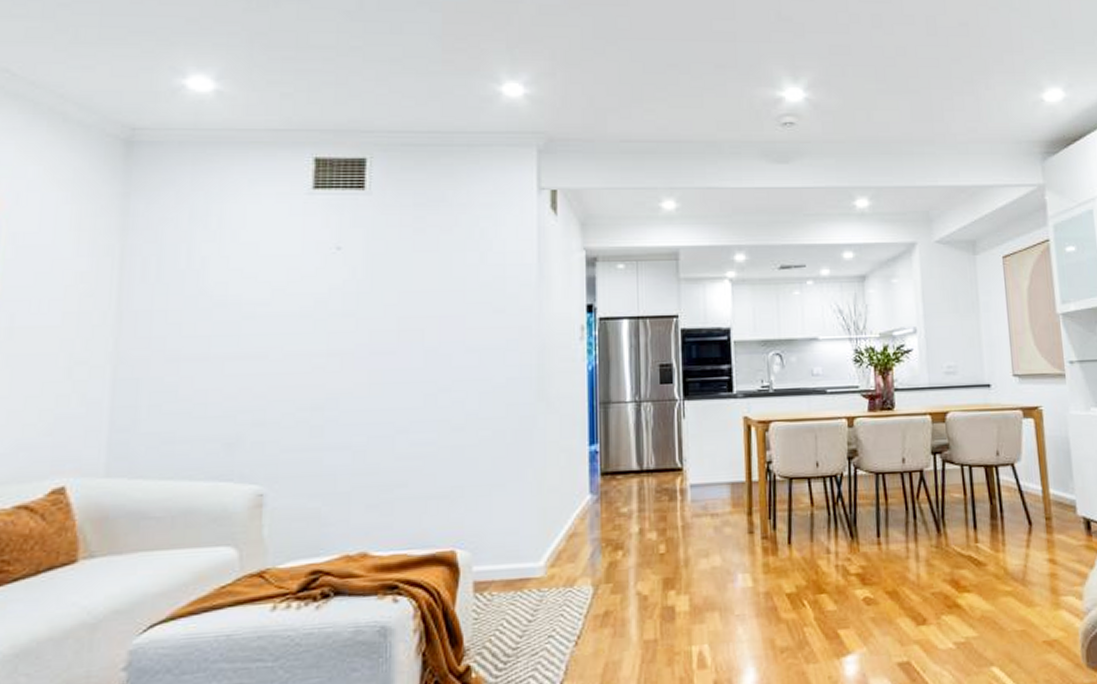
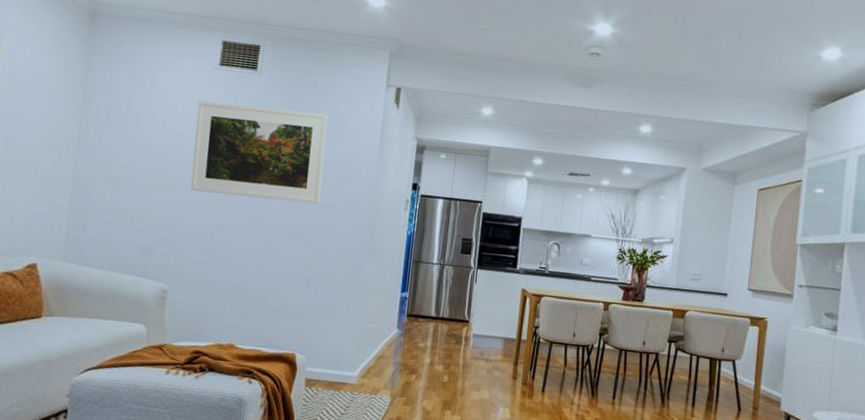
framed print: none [285,233,467,354] -> present [190,101,328,204]

